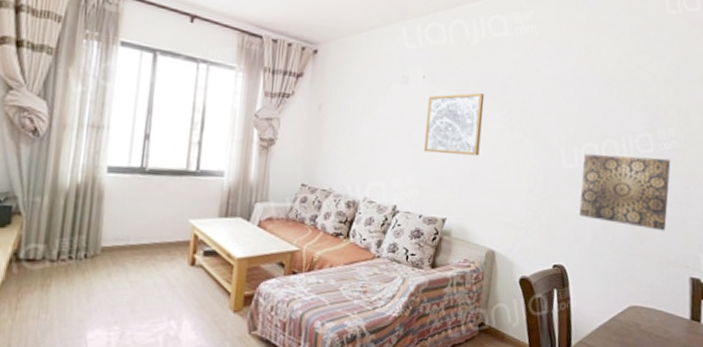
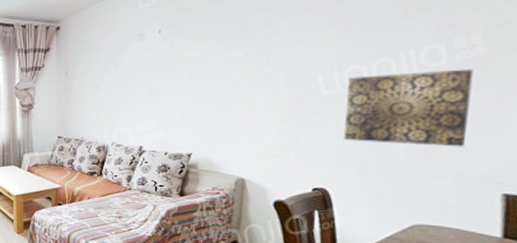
wall art: present [424,92,485,156] -> none [164,35,225,98]

